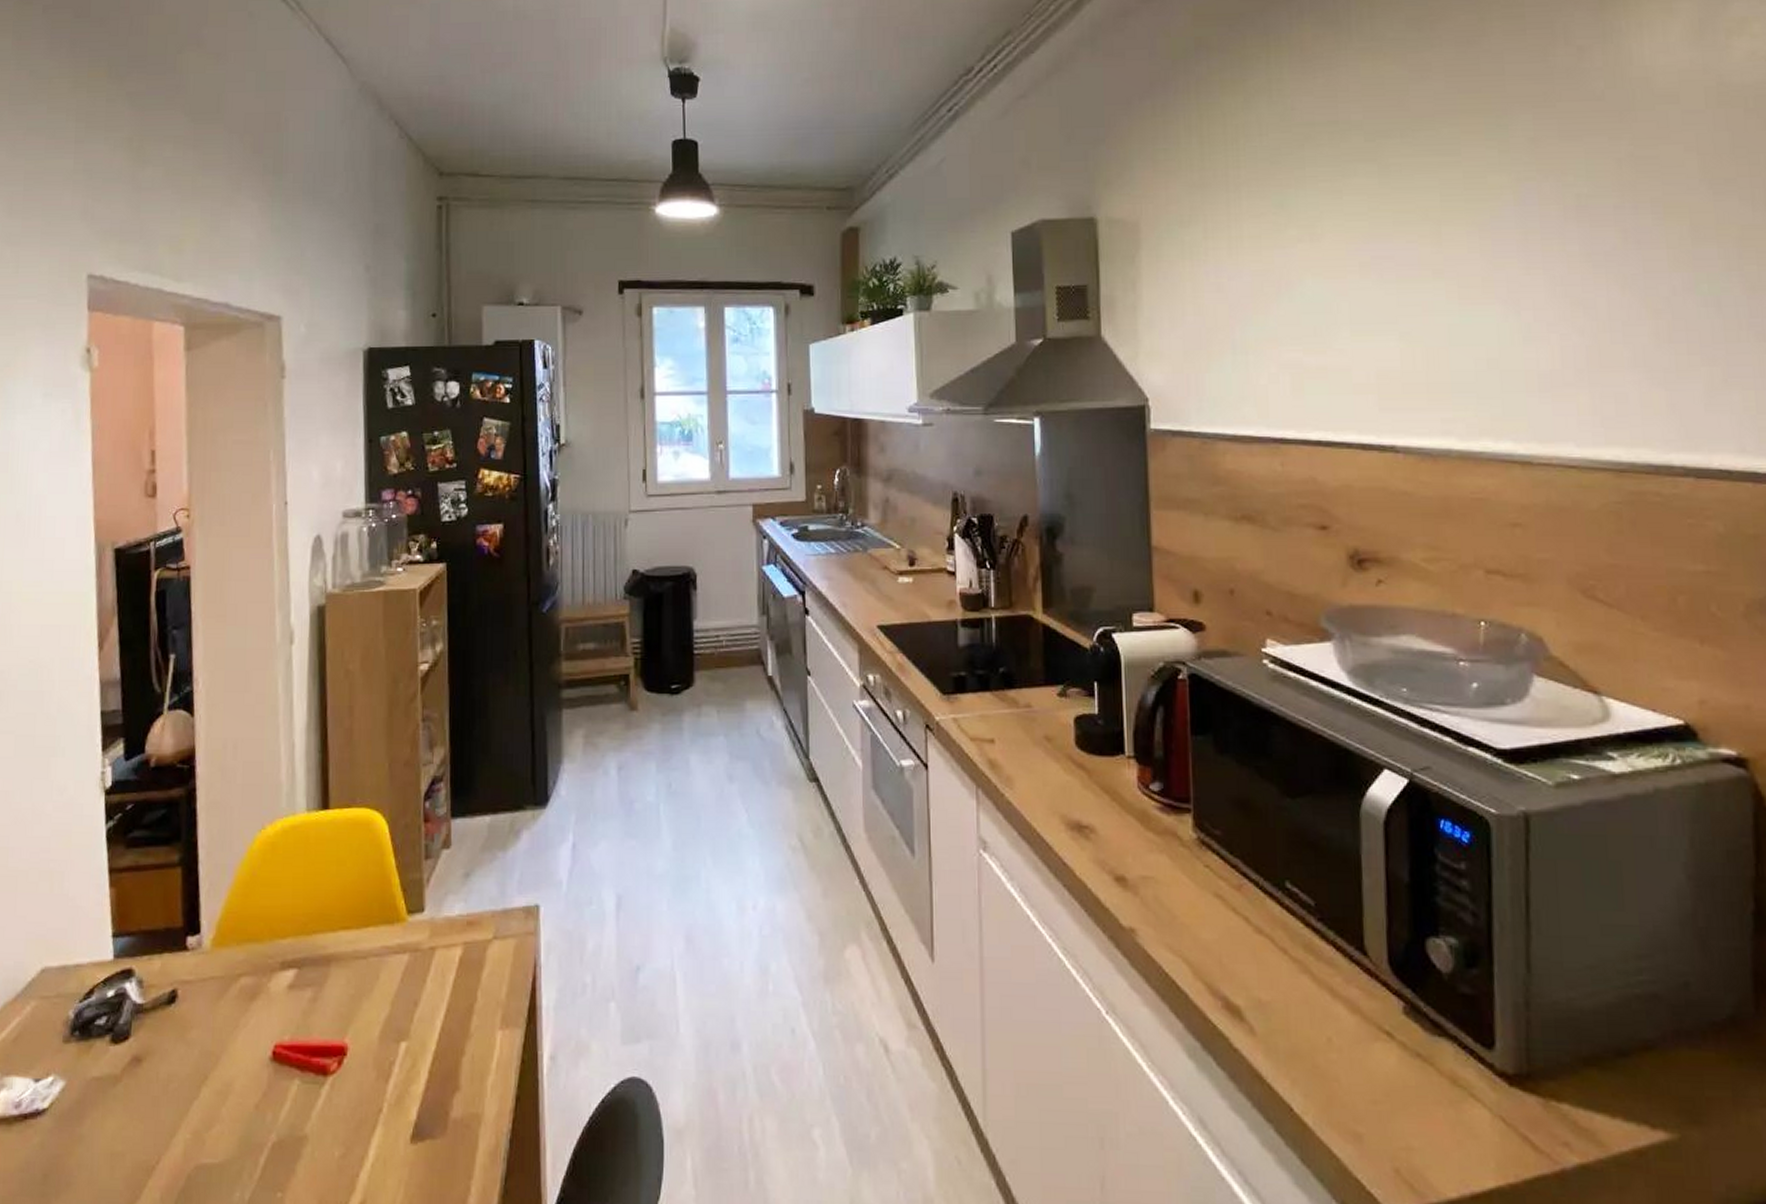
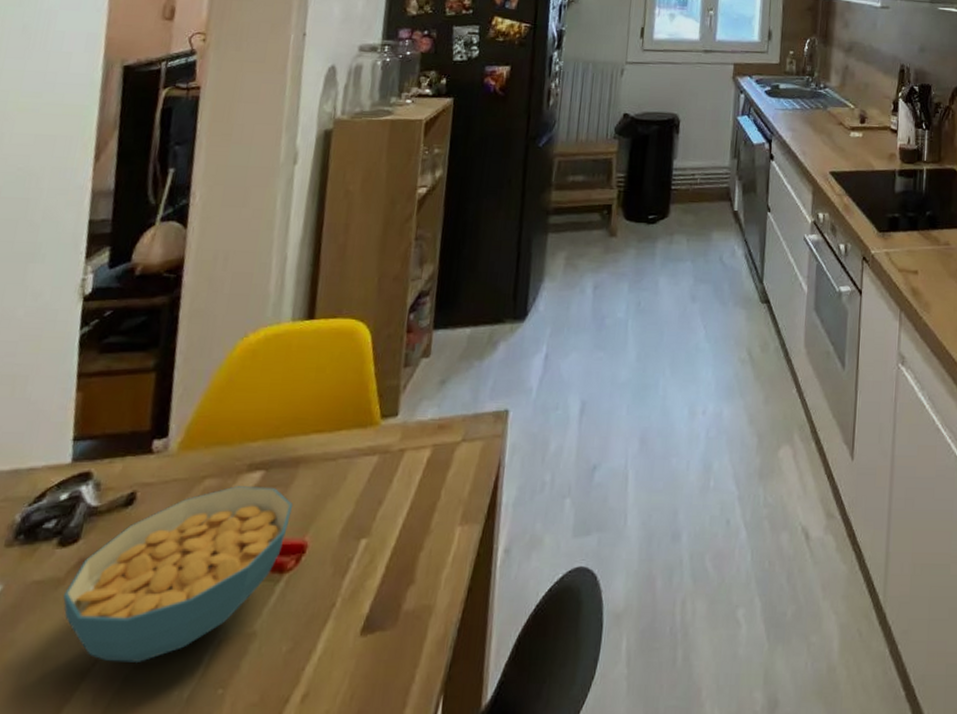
cereal bowl: none [122,984,328,1163] -> present [63,486,292,664]

